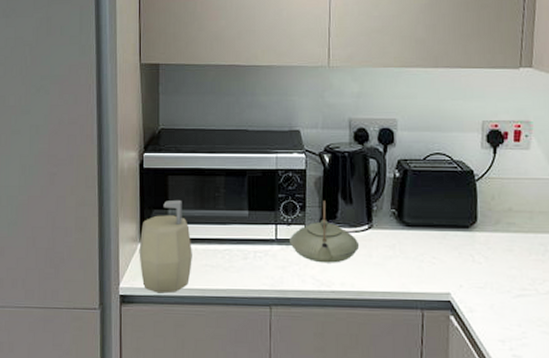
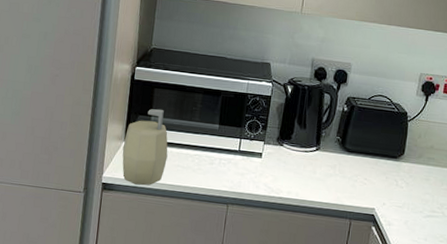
teapot: present [290,201,360,263] -> none [250,123,307,176]

